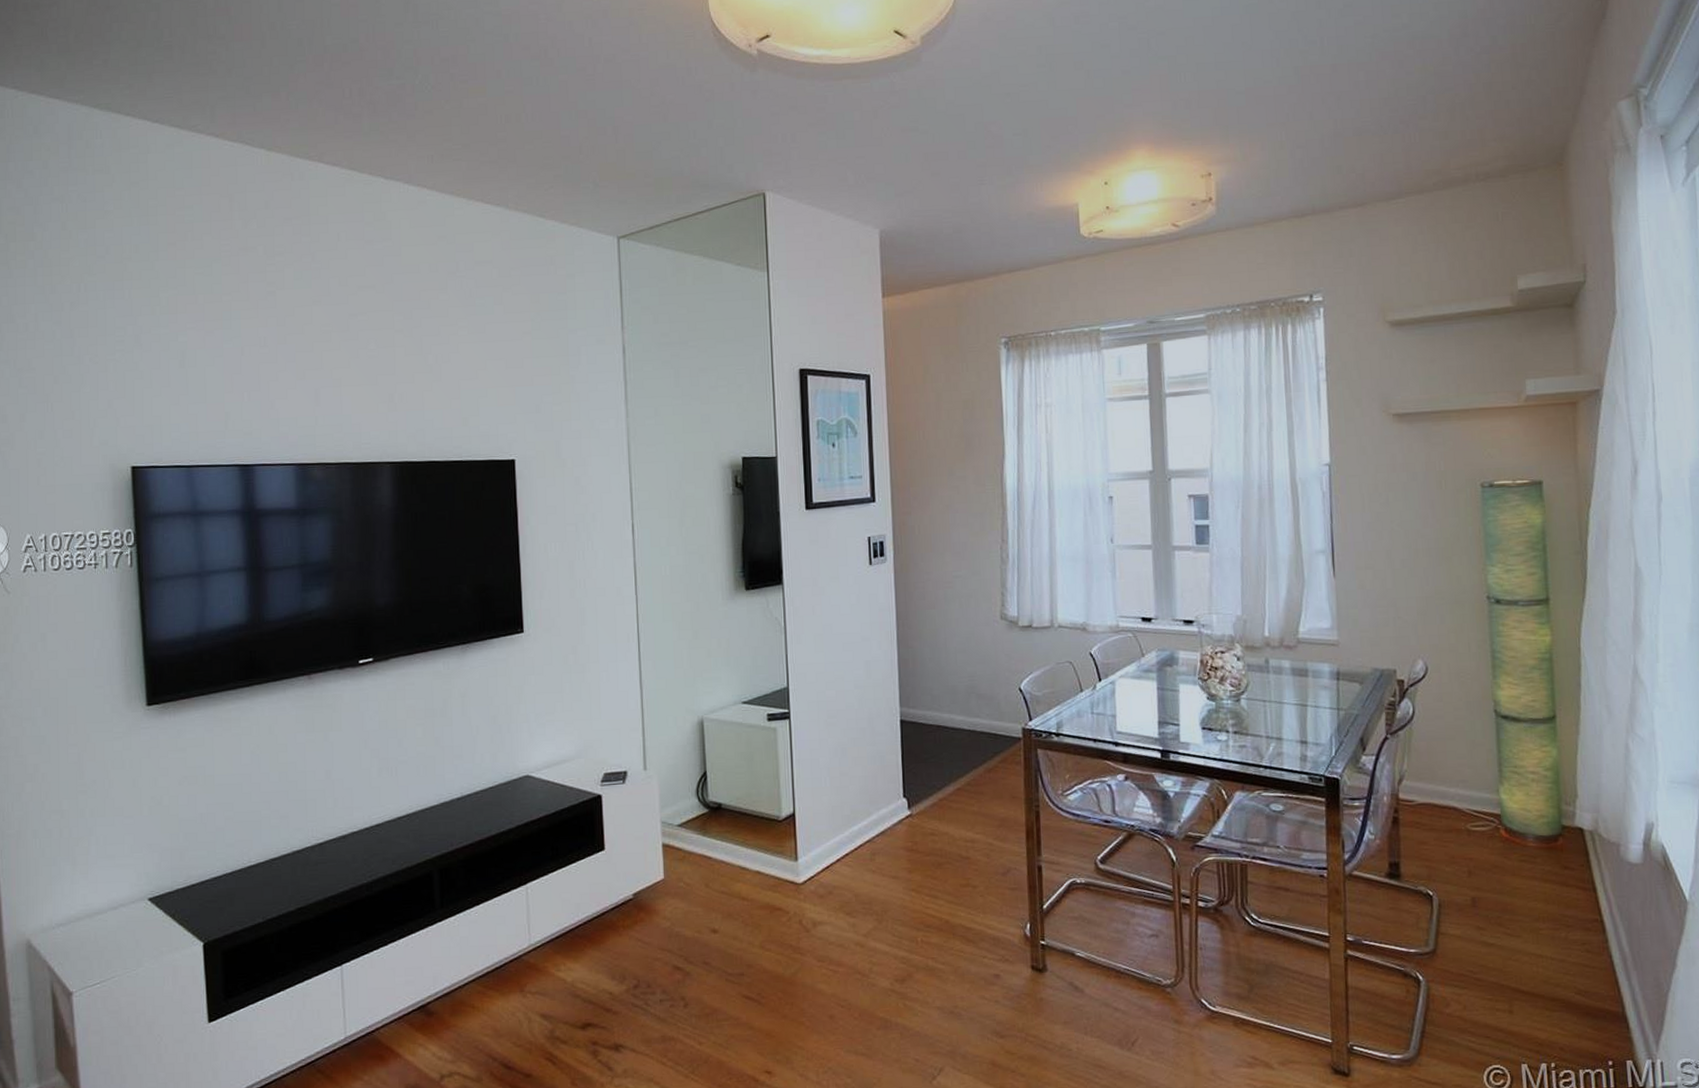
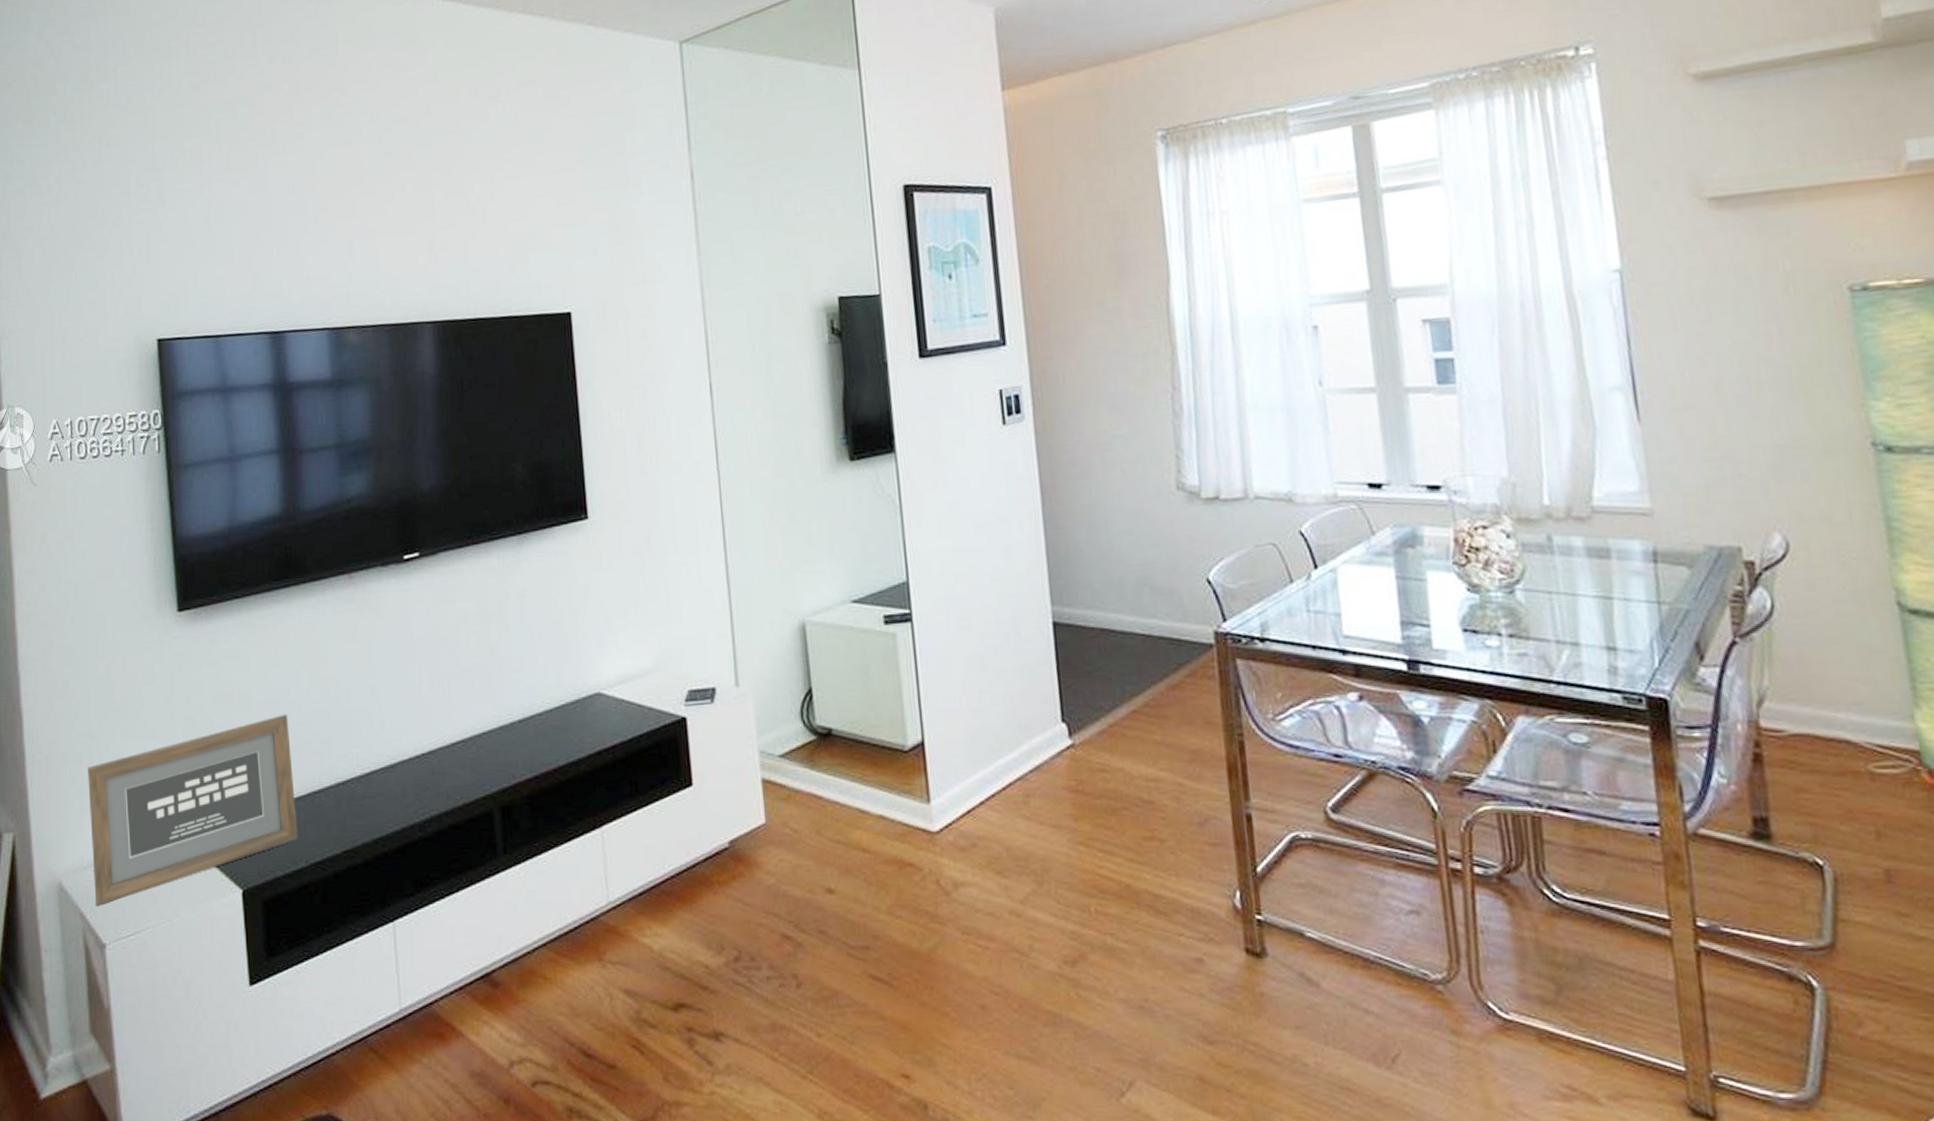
picture frame: none [57,793,256,960] -> present [88,713,298,906]

